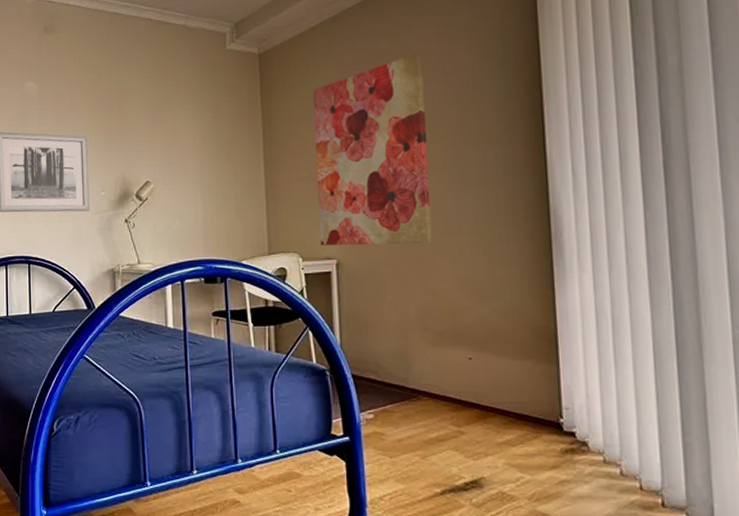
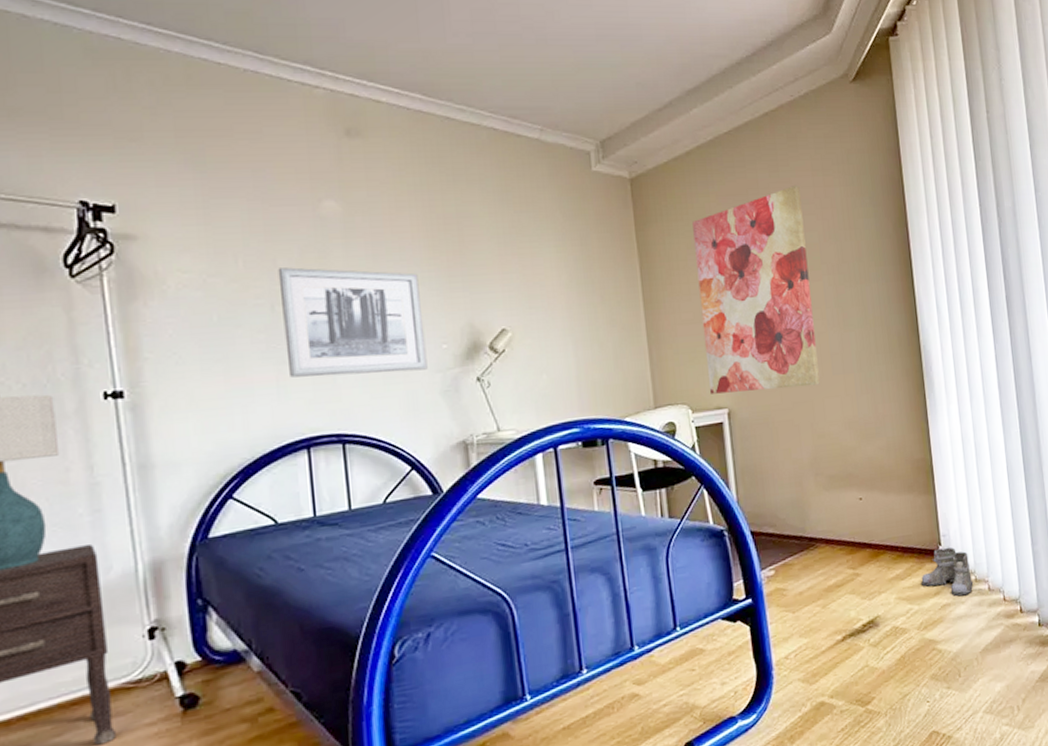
boots: none [536,421,612,475] -> present [921,547,982,597]

